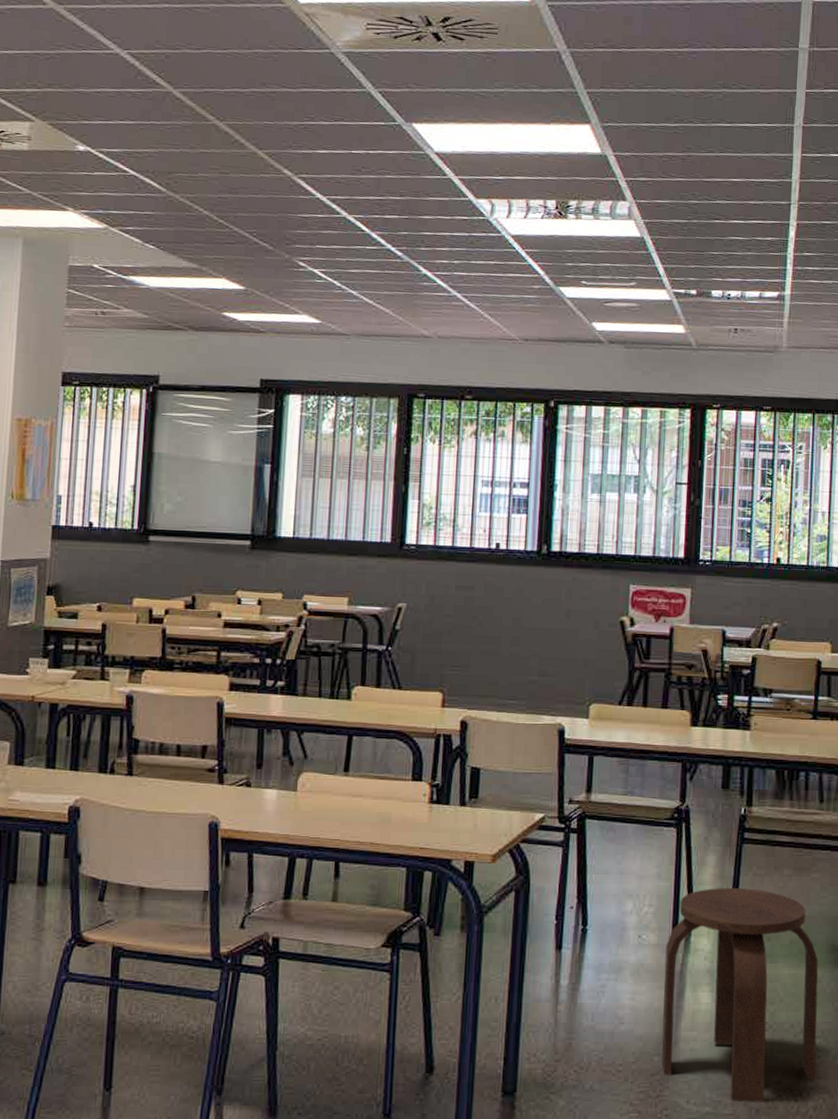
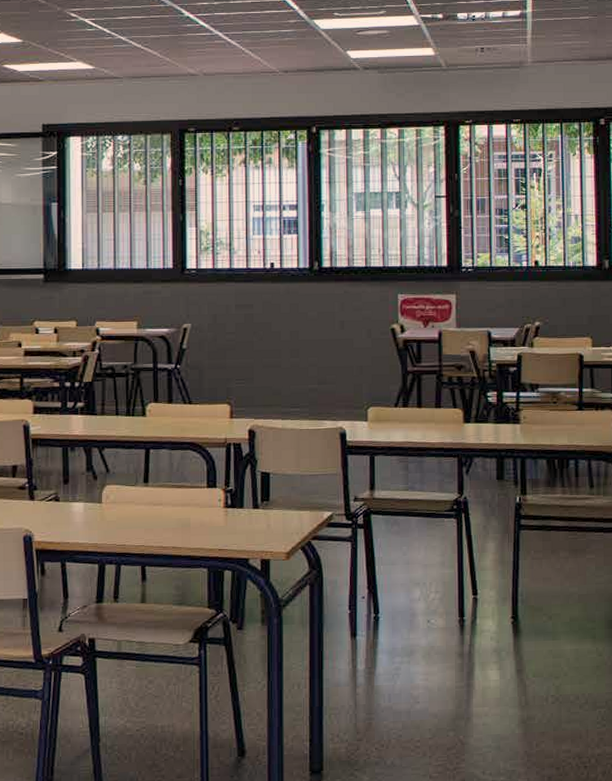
stool: present [661,888,819,1102] -> none [453,571,603,771]

